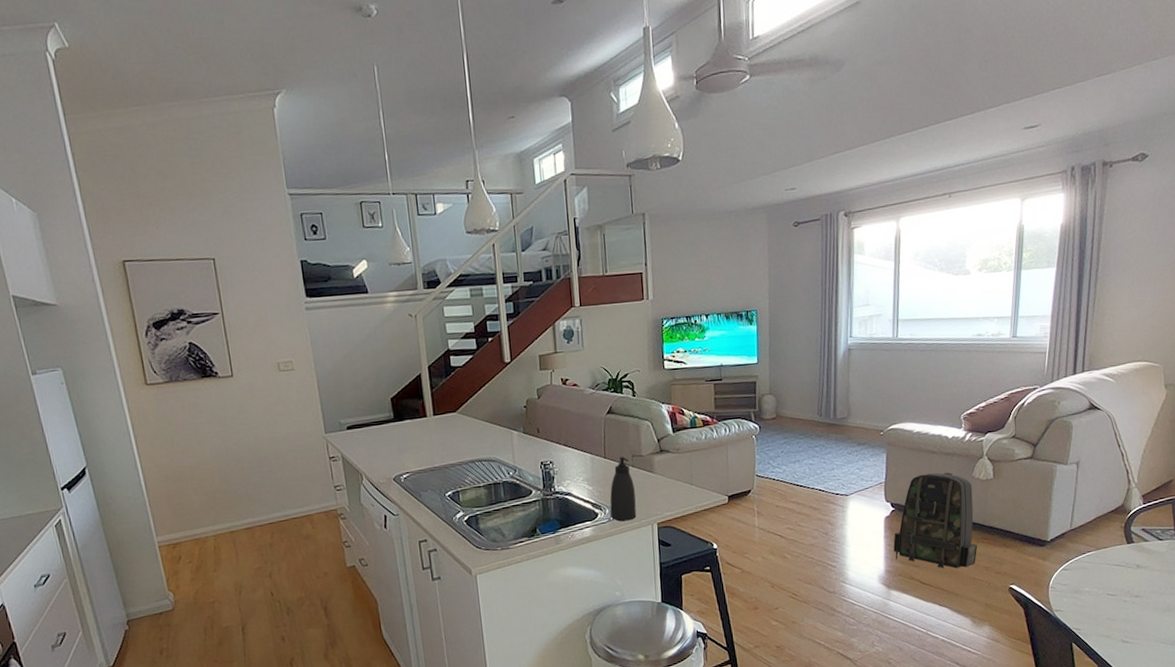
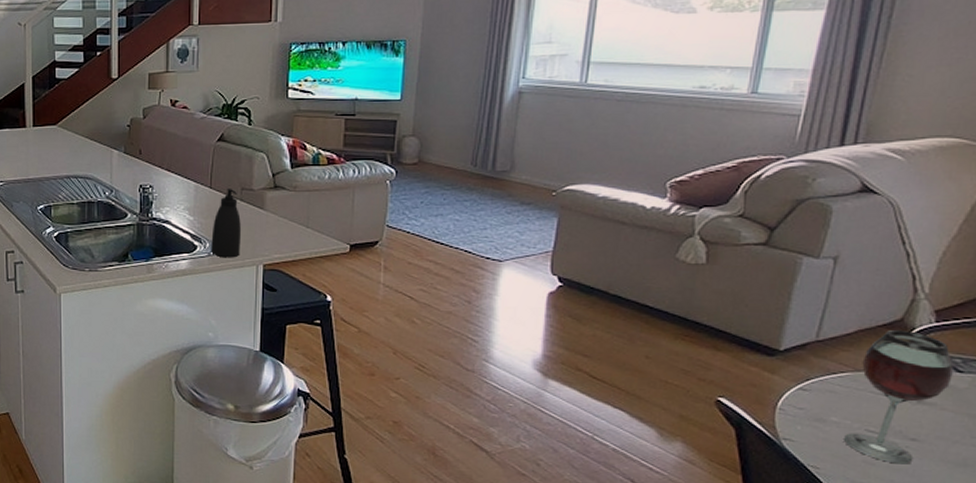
backpack: present [893,472,978,569] -> none [557,248,676,367]
wineglass: none [1094,513,1157,617] -> present [844,329,954,465]

